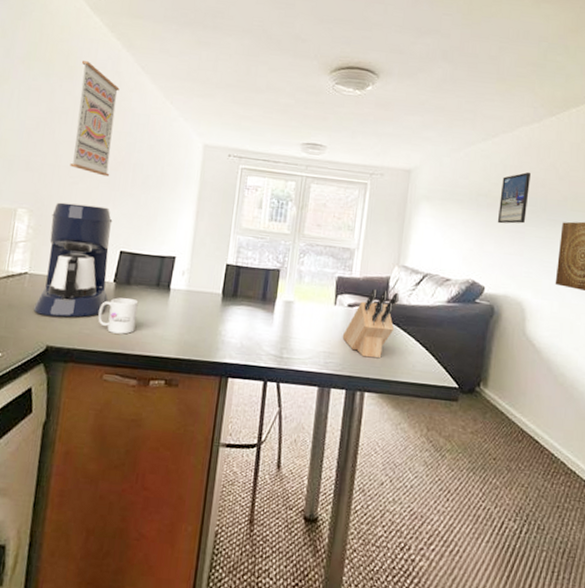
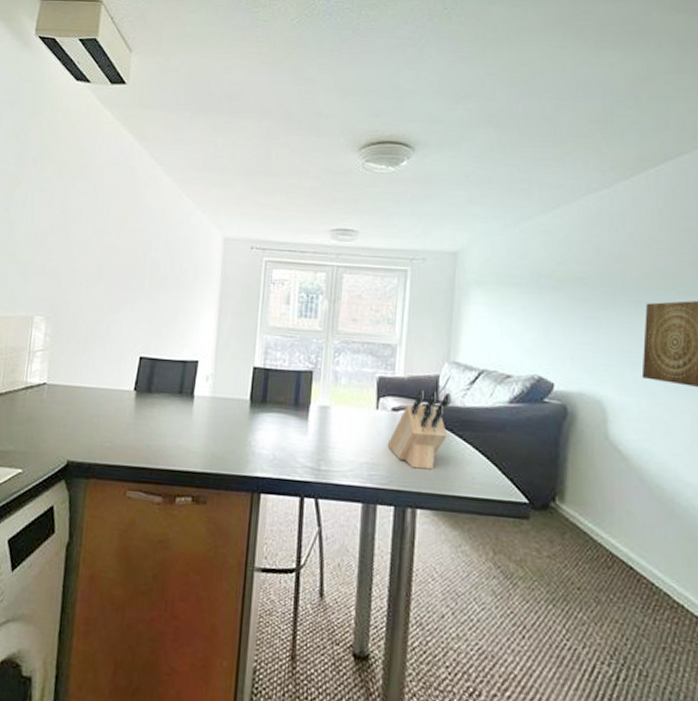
coffee maker: present [33,202,113,318] -> none [52,307,131,430]
wall art: present [70,61,120,177] -> none [85,158,133,278]
mug: present [98,297,139,334] -> none [119,407,161,447]
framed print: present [497,172,530,224] -> none [564,247,602,309]

